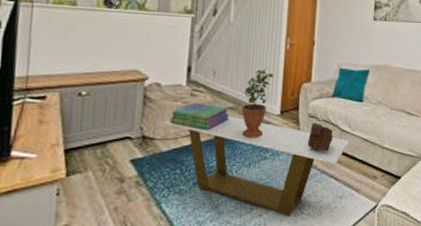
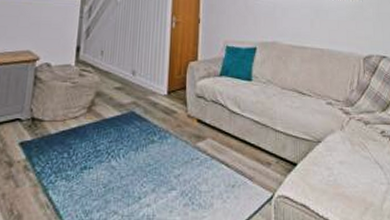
coffee table: present [164,115,349,216] -> none [53,96,240,207]
stack of books: present [170,102,229,130] -> none [58,83,116,111]
potted plant: present [242,67,273,138] -> none [129,46,160,120]
architectural model: present [307,123,333,151] -> none [196,103,222,134]

